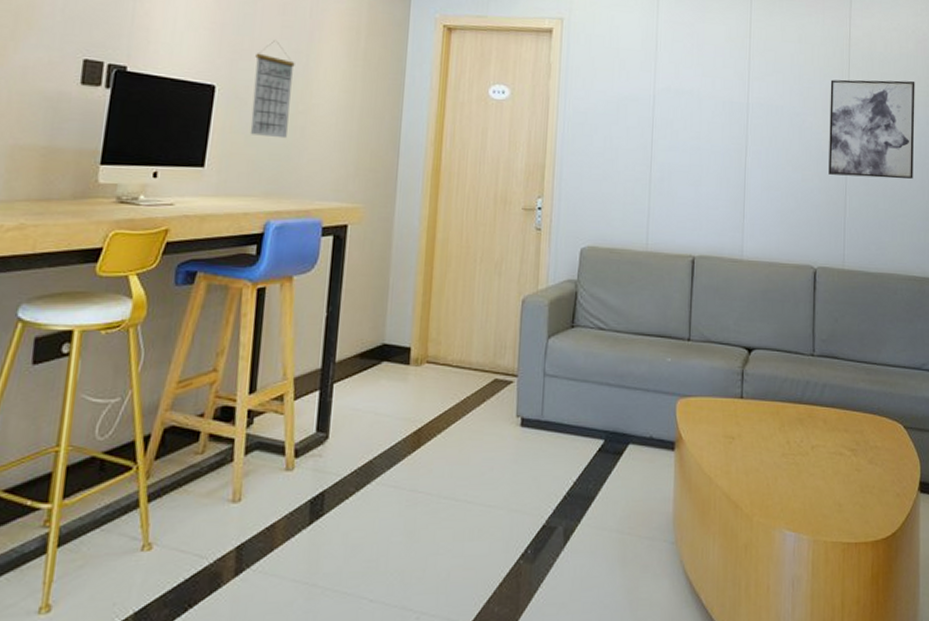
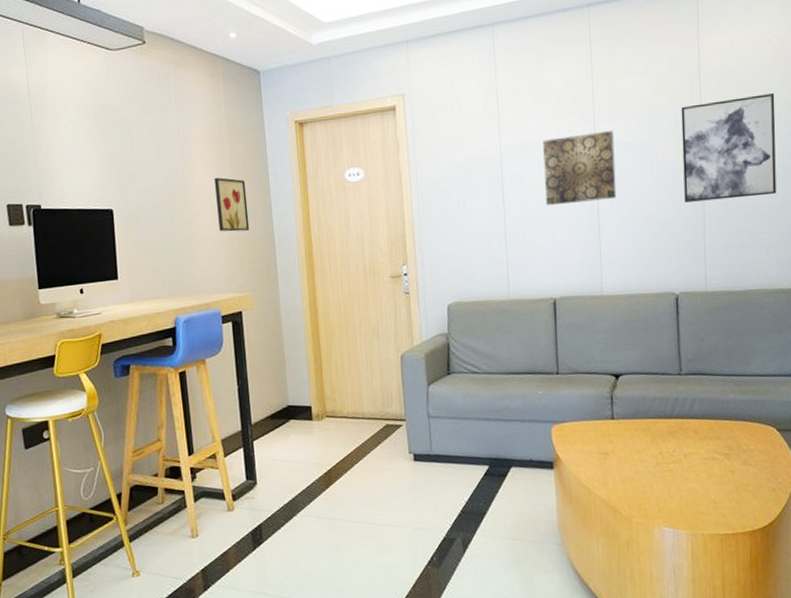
calendar: present [250,41,295,139] -> none [140,162,179,247]
wall art: none [338,69,378,134] -> present [213,177,250,232]
wall art: none [693,89,766,161] -> present [543,130,617,206]

